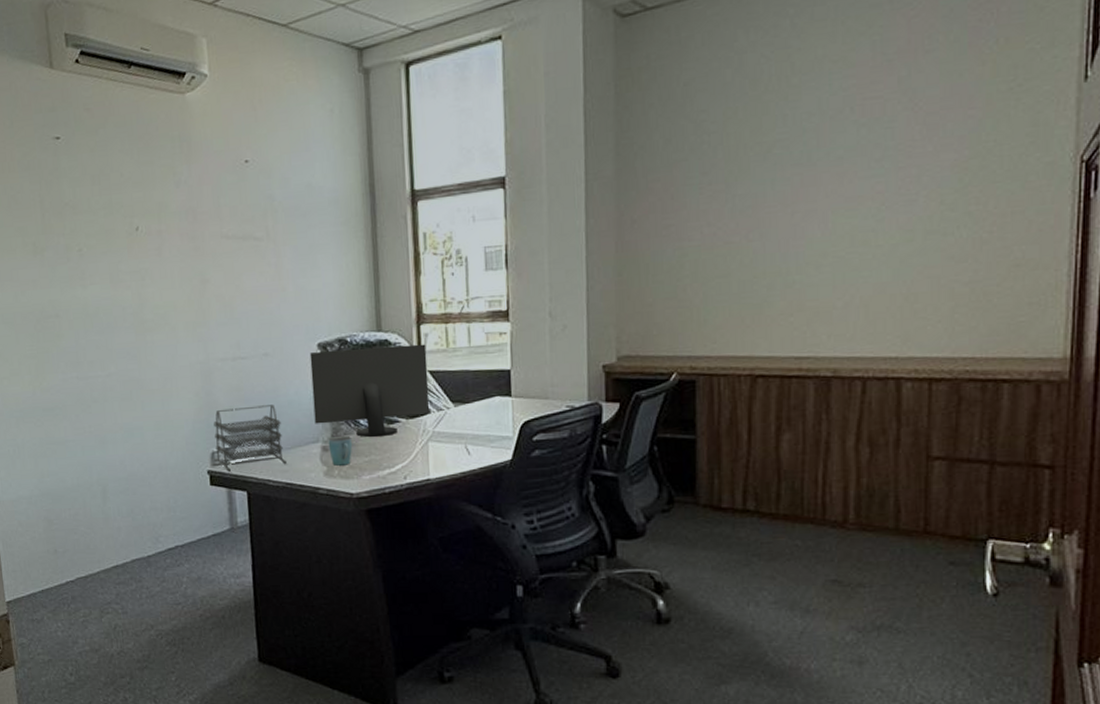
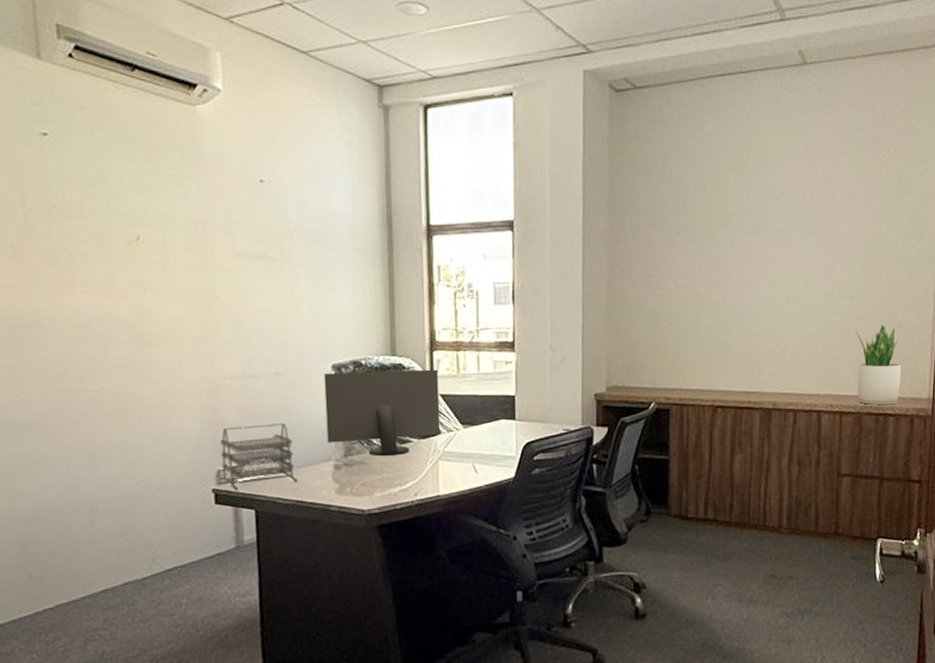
mug: present [328,436,353,466] -> none [341,455,366,483]
planter: none [949,264,1021,369] -> present [855,324,902,406]

